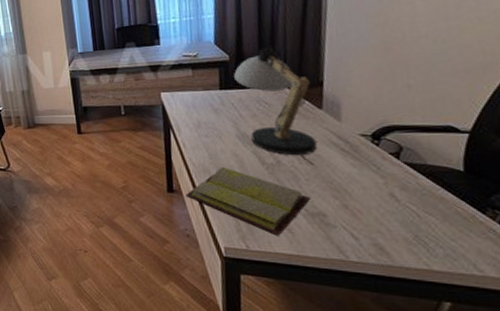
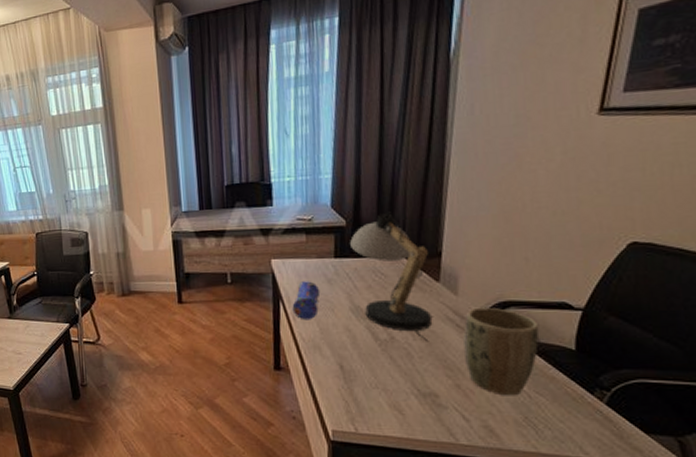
pencil case: none [181,111,208,147] -> present [292,281,321,320]
diary: present [186,166,311,236] -> none [293,342,423,418]
plant pot: none [348,132,426,216] -> present [463,307,540,396]

